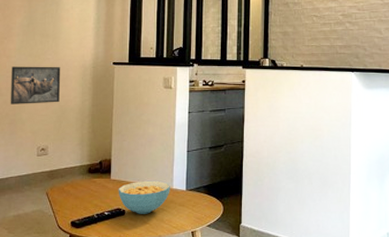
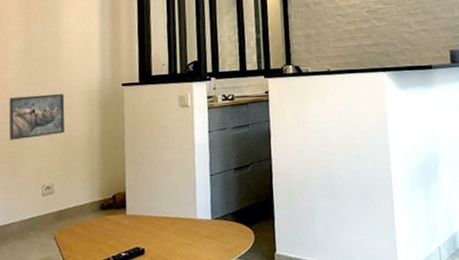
cereal bowl: present [118,180,170,214] -> none [135,212,194,252]

